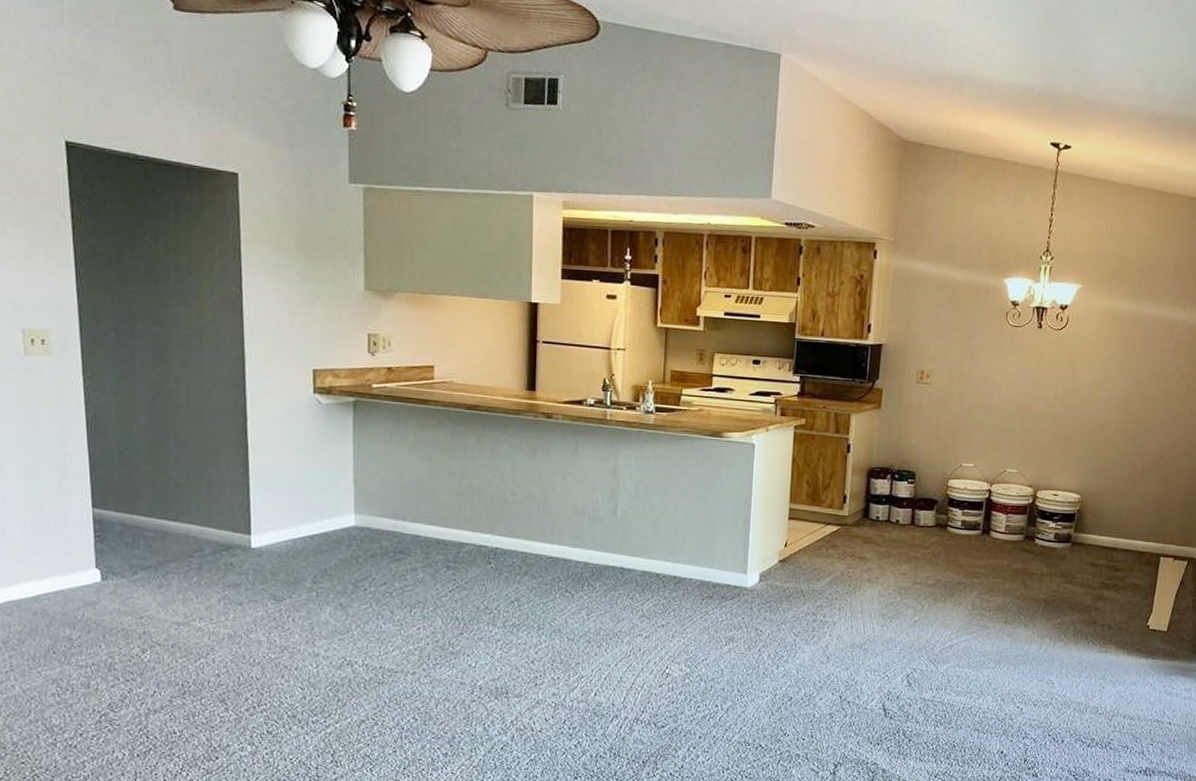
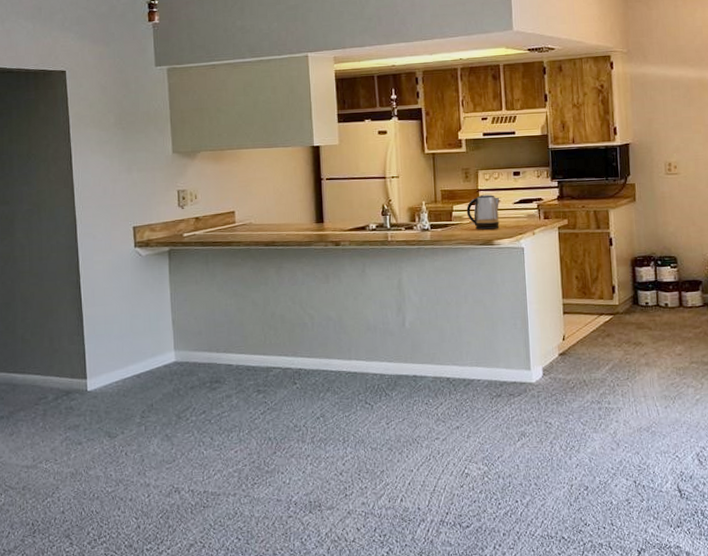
kettle: none [696,380,735,422] -> present [466,194,500,231]

